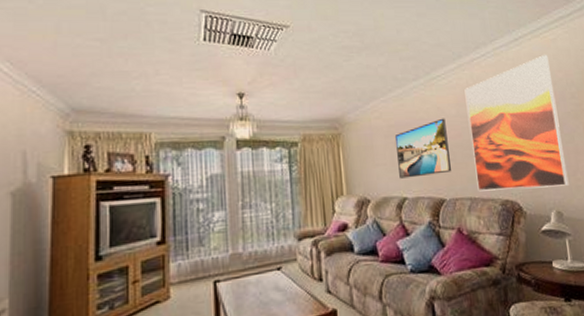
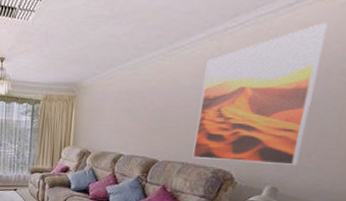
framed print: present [394,118,451,179] -> none [120,88,178,139]

